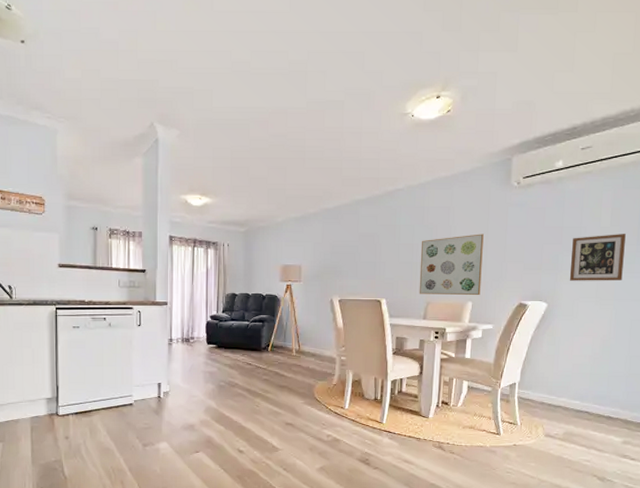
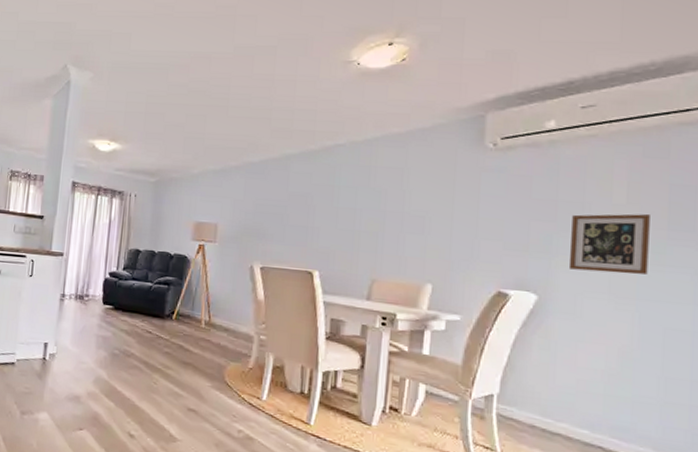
wall art: present [419,234,484,296] -> none [361,202,448,278]

